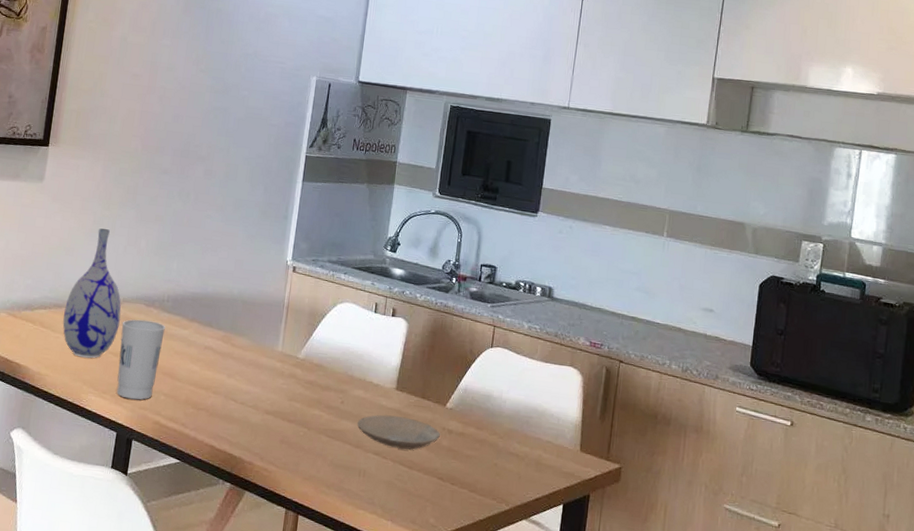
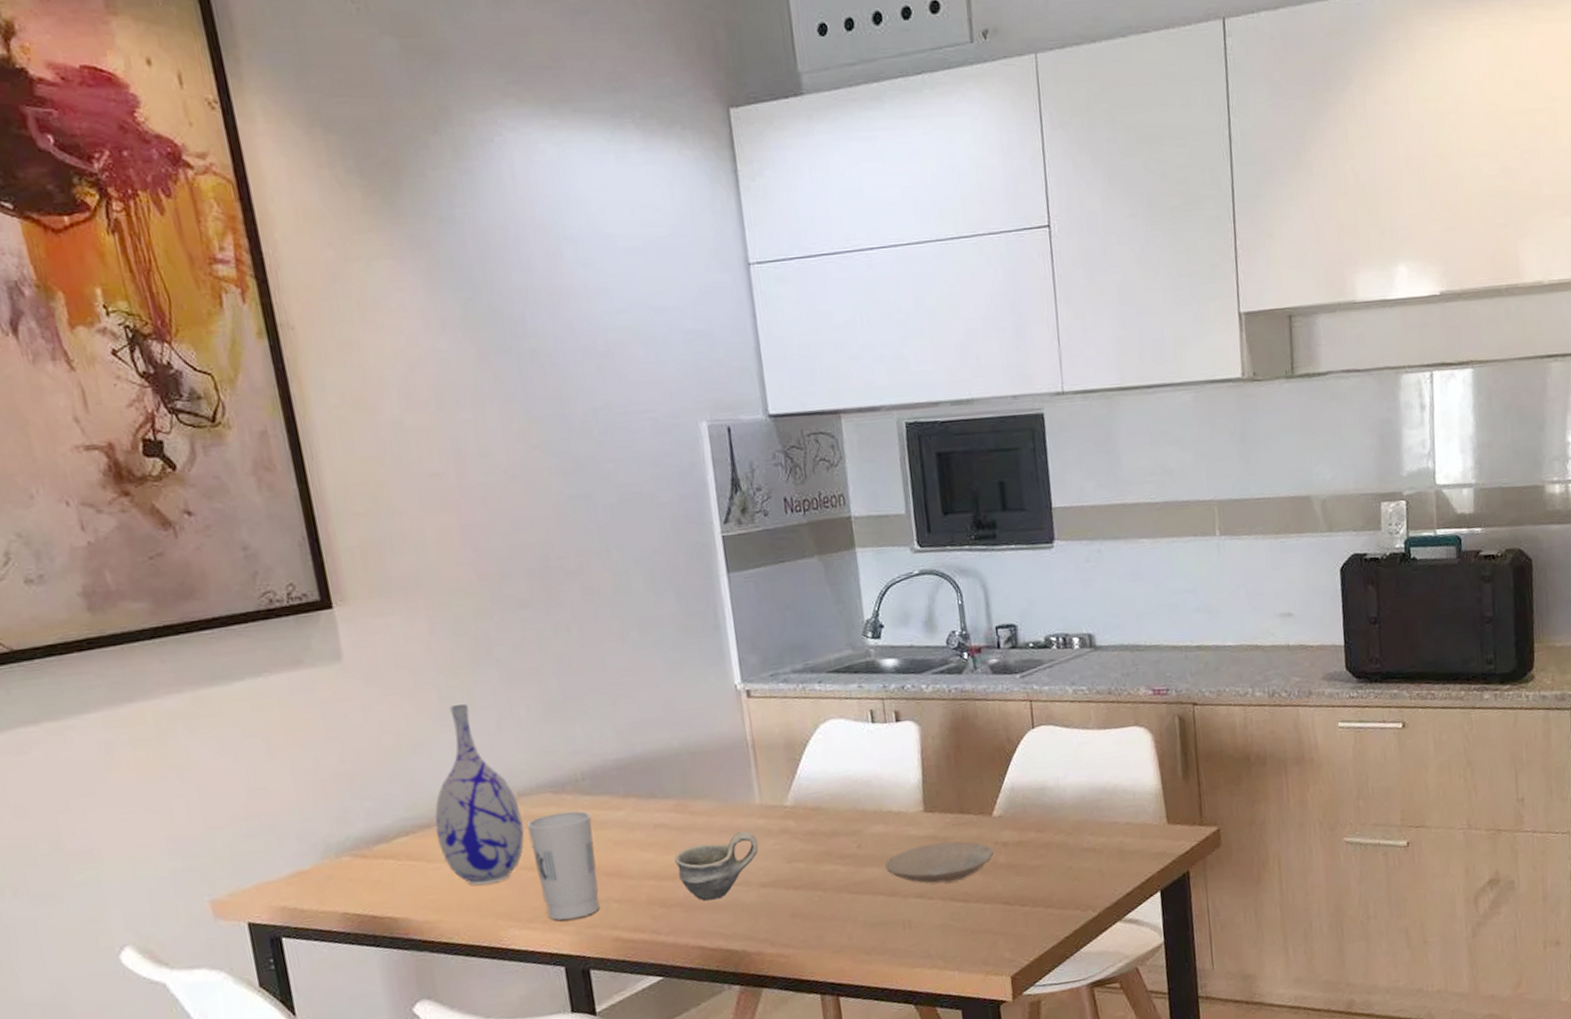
cup: none [211,367,273,414] -> present [674,830,759,901]

